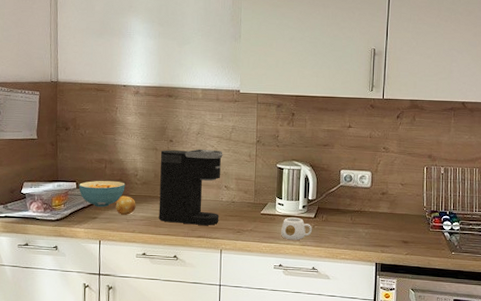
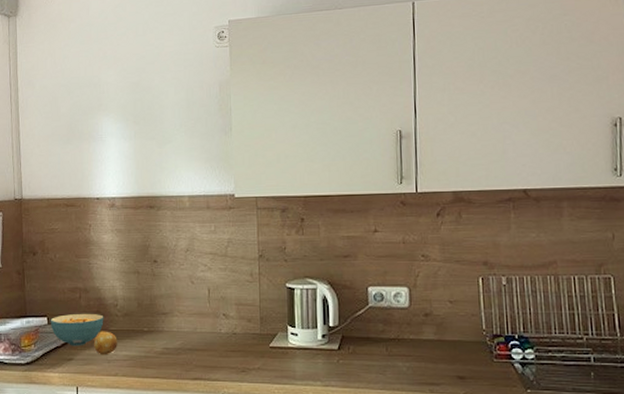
coffee maker: present [158,149,223,225] -> none [143,269,219,364]
mug: present [281,217,312,240] -> none [297,349,336,380]

